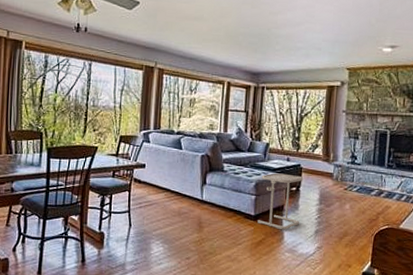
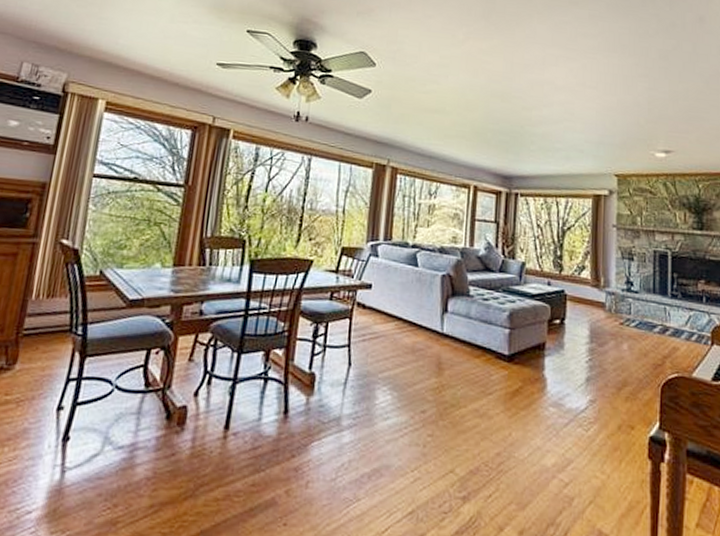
side table: present [257,173,304,230] -> none [513,300,569,376]

